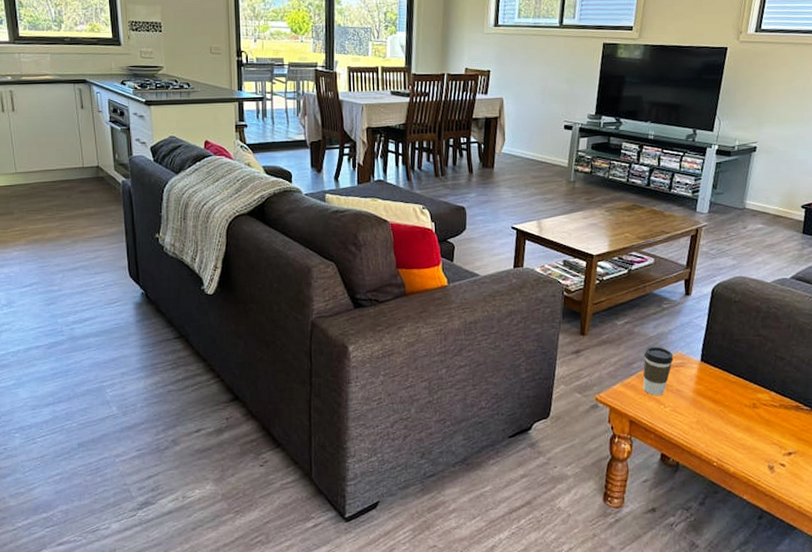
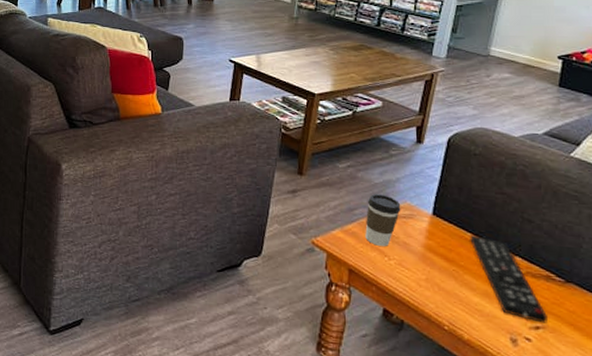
remote control: none [733,376,799,449] -> present [470,235,549,323]

